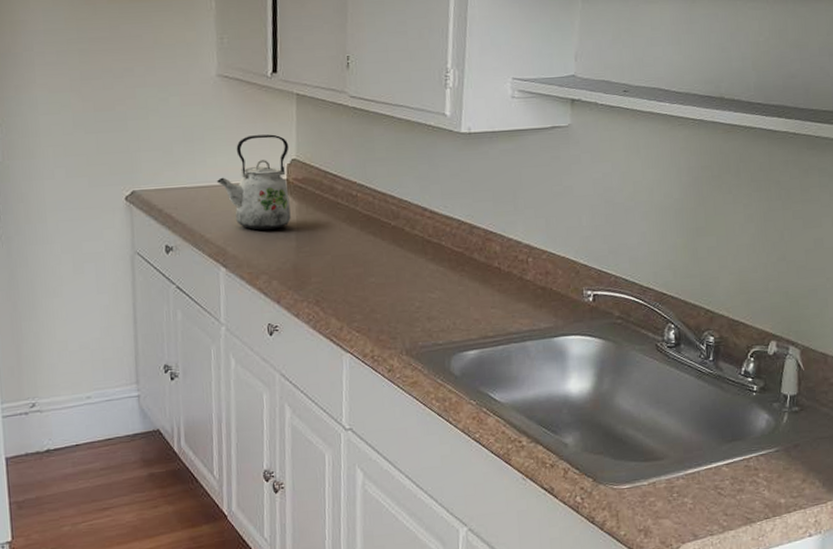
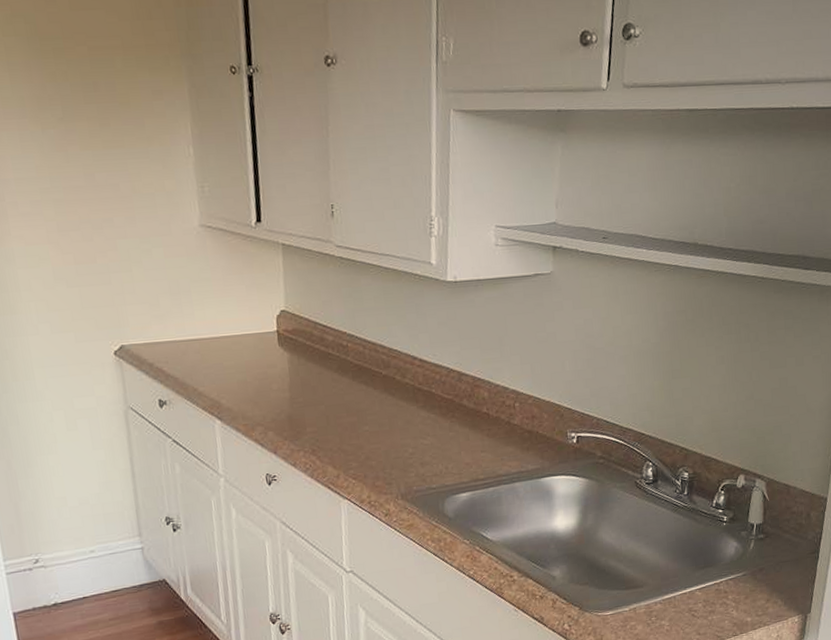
kettle: present [216,134,291,230] -> none [206,285,283,383]

